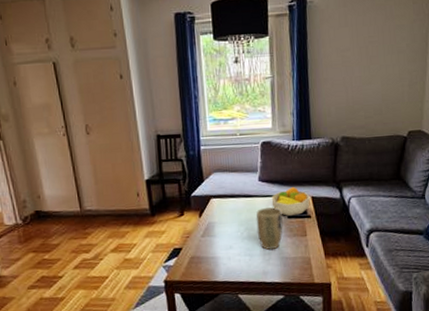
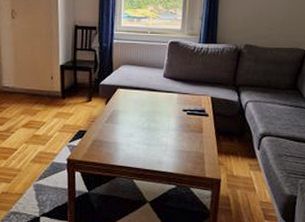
plant pot: present [256,207,284,250] -> none [157,103,182,141]
fruit bowl: present [271,186,310,216] -> none [173,85,209,112]

